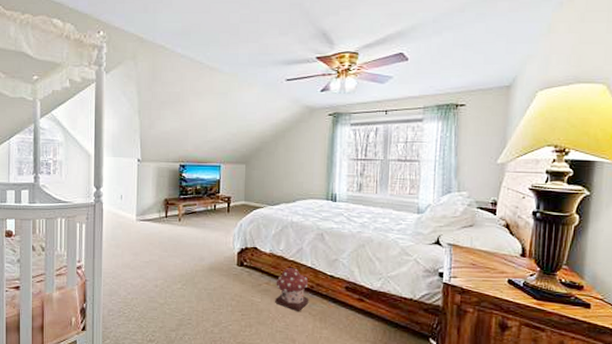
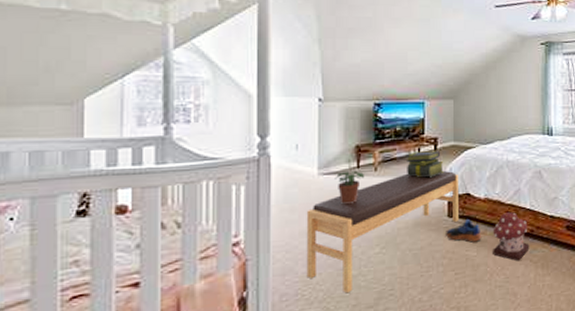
bench: none [127,225,247,317] -> present [306,171,458,294]
potted plant: none [148,220,170,247] -> present [335,171,364,205]
stack of books: none [204,208,235,231] -> present [407,151,444,178]
shoe: none [235,270,266,290] -> present [446,219,482,243]

